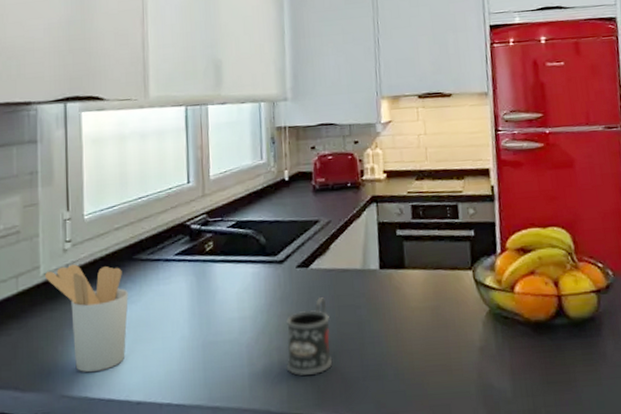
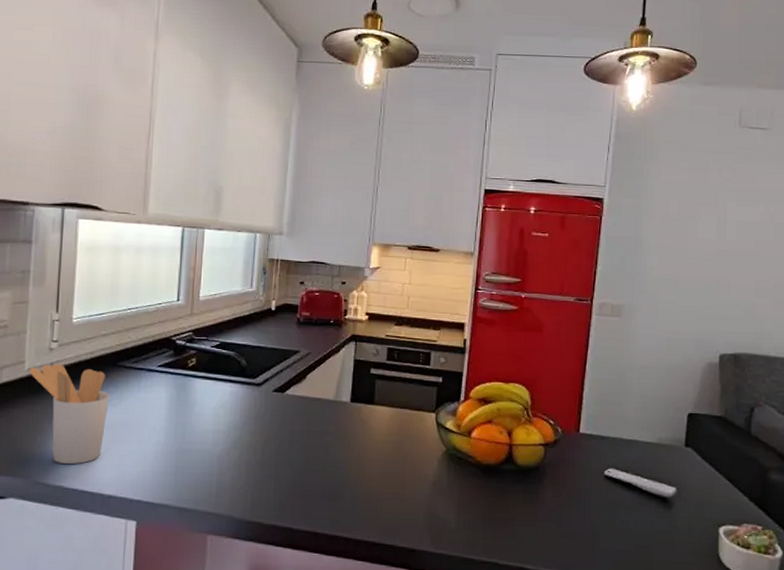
mug: present [286,297,333,375] -> none [252,421,298,489]

